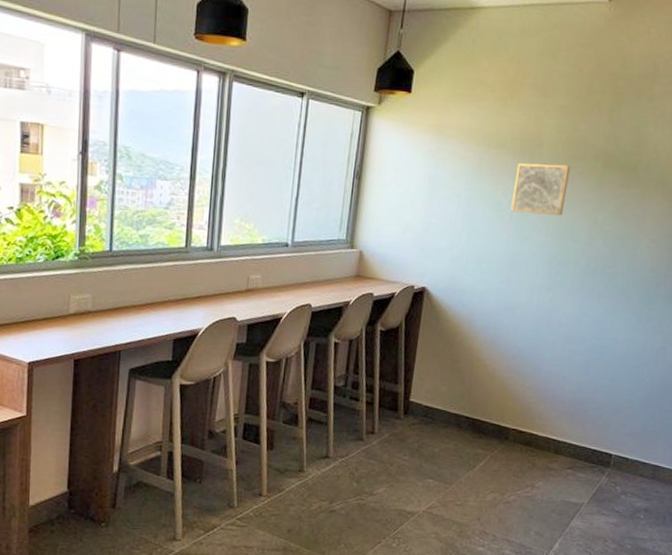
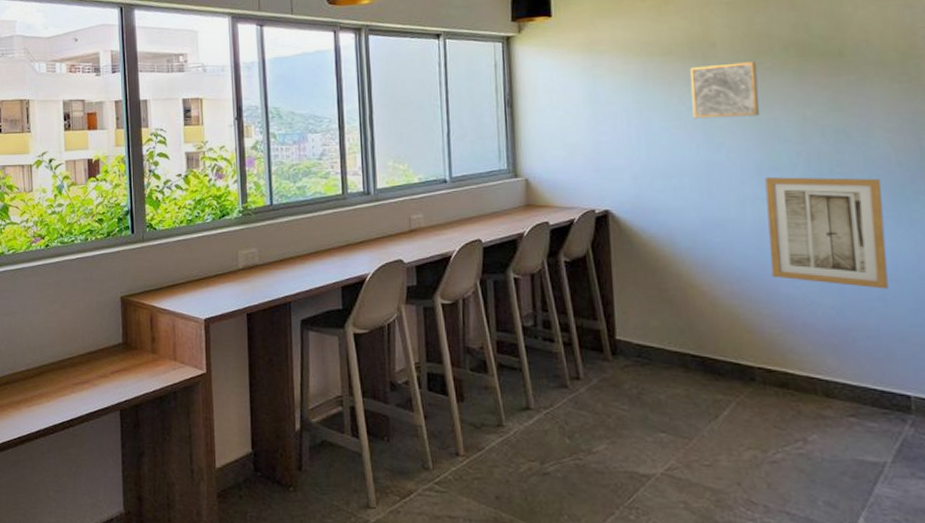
wall art: none [539,271,636,372] -> present [764,177,889,289]

